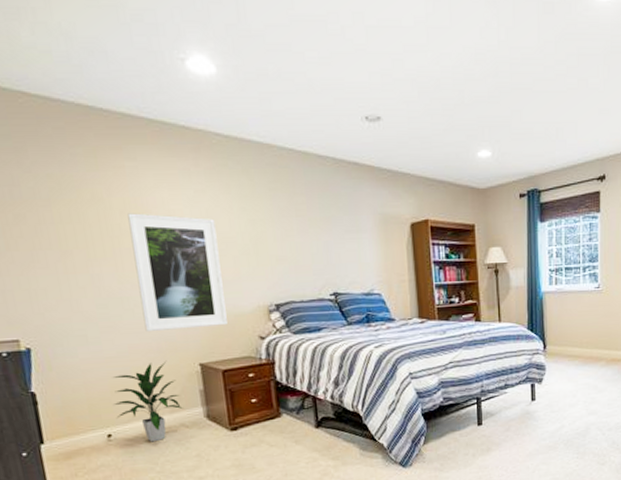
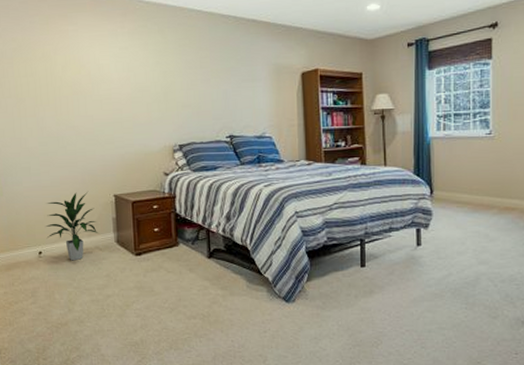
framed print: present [127,213,228,332] -> none [67,67,139,167]

